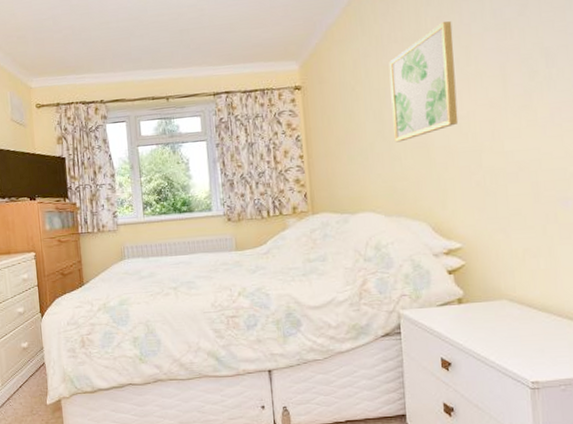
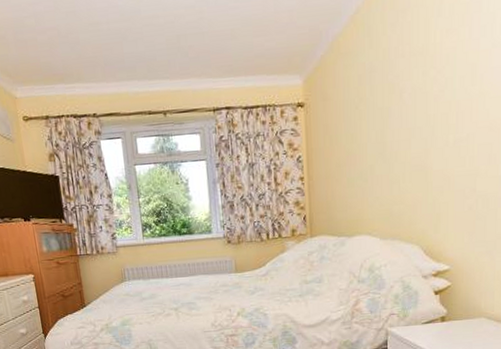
wall art: present [388,21,459,143] -> none [394,34,461,165]

